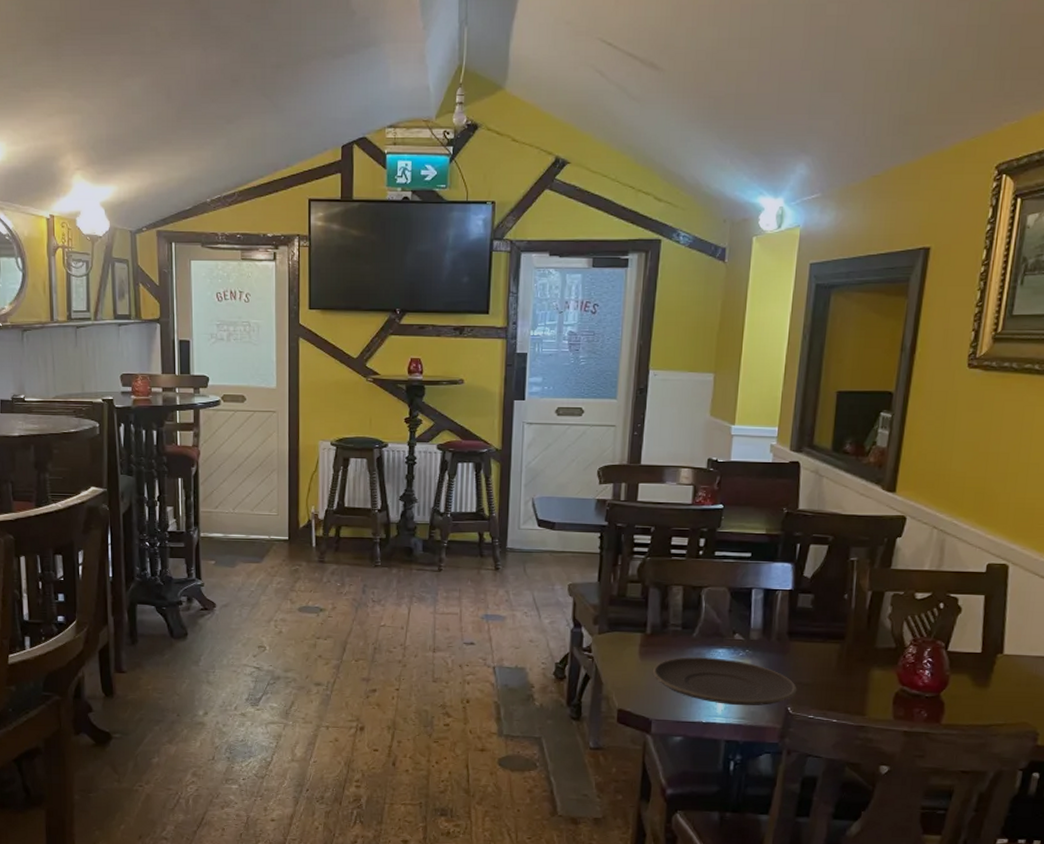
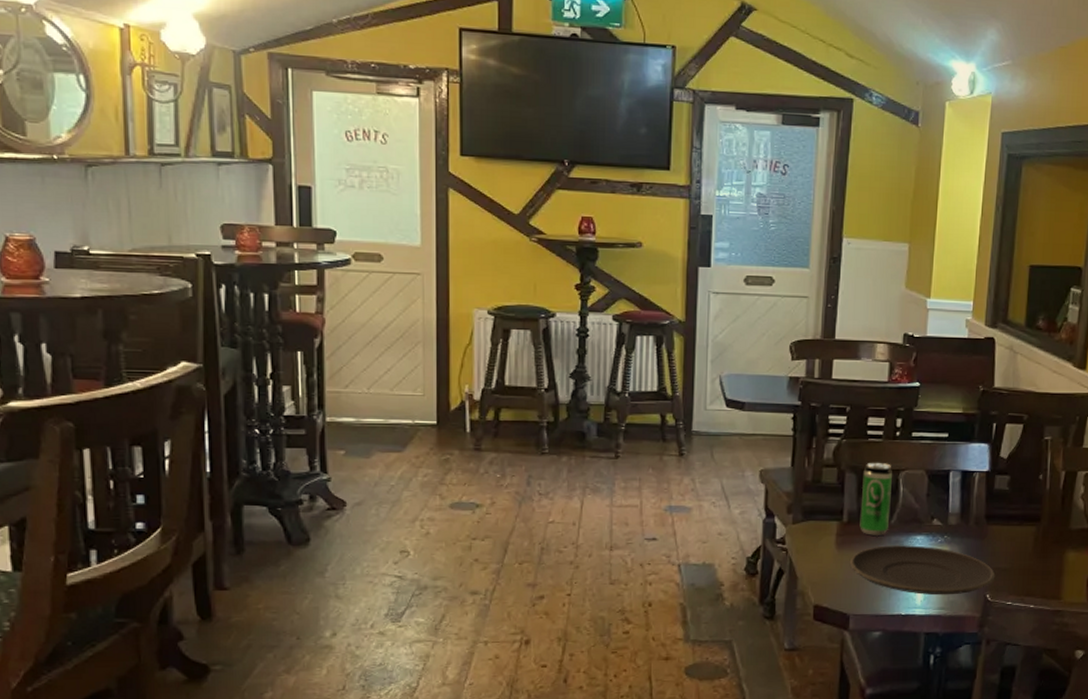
beverage can: none [662,578,695,647] -> present [860,462,892,535]

